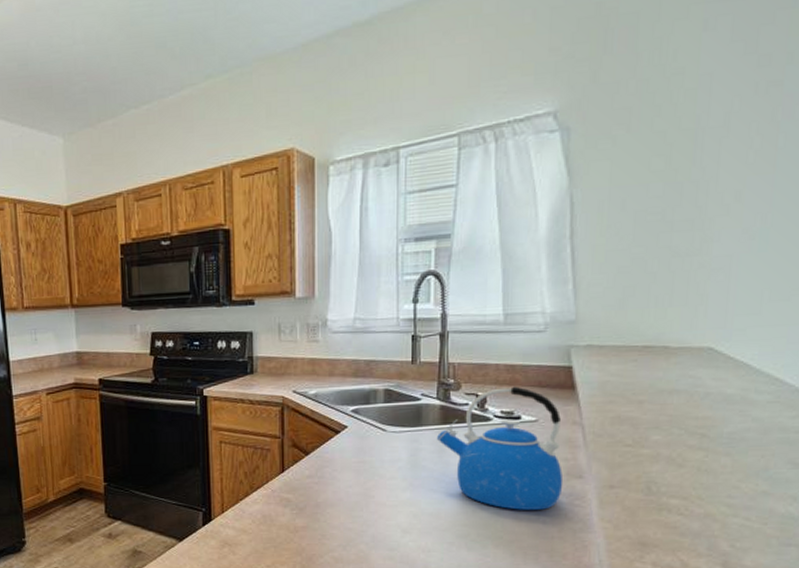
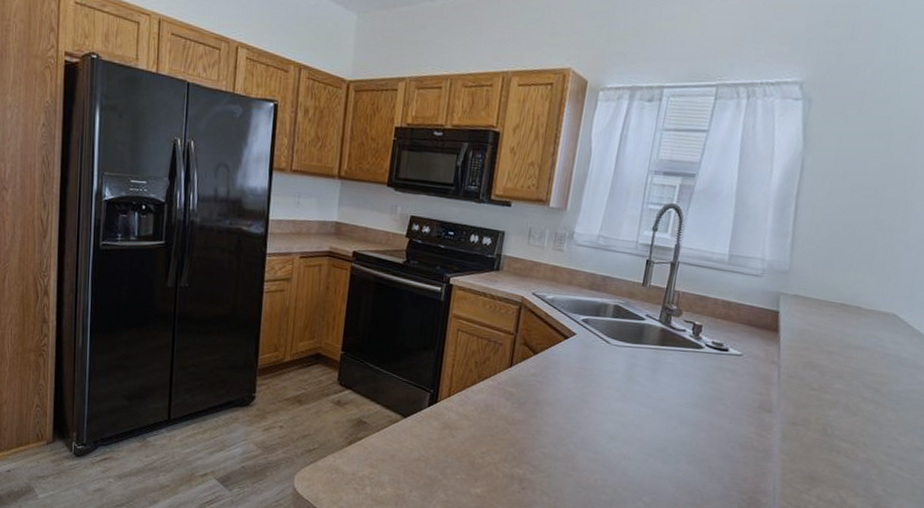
kettle: present [437,386,564,510] -> none [653,320,763,436]

